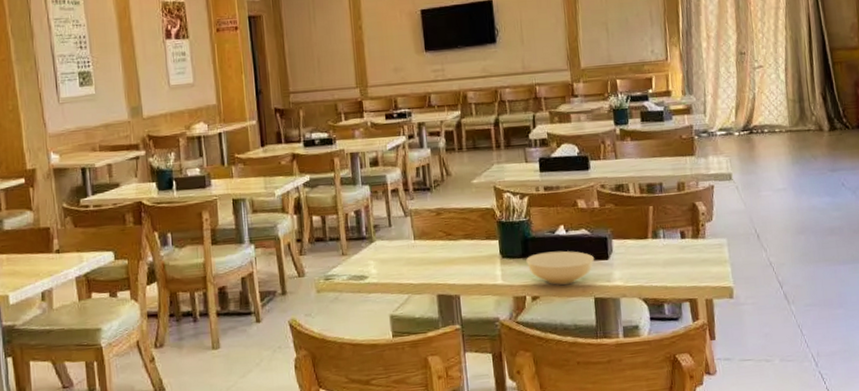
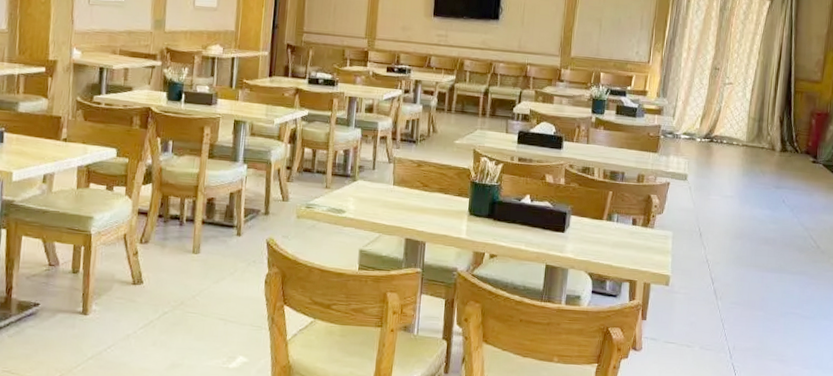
bowl: present [525,251,595,285] -> none [490,216,553,249]

